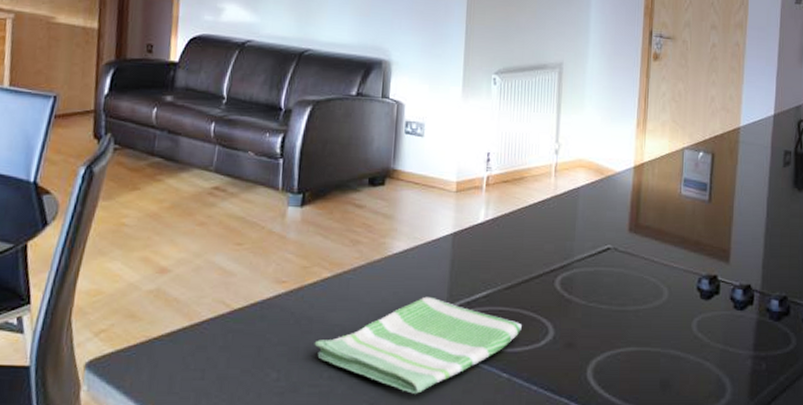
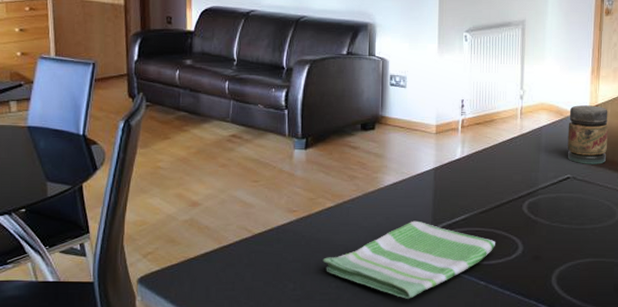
jar: none [608,163,655,234] -> present [567,105,608,164]

